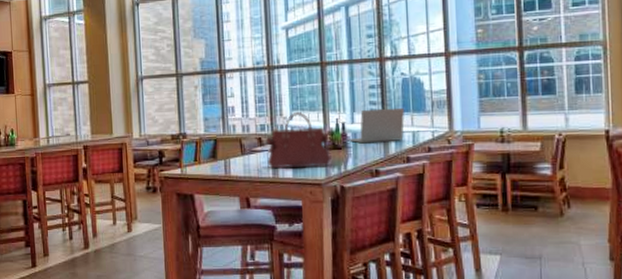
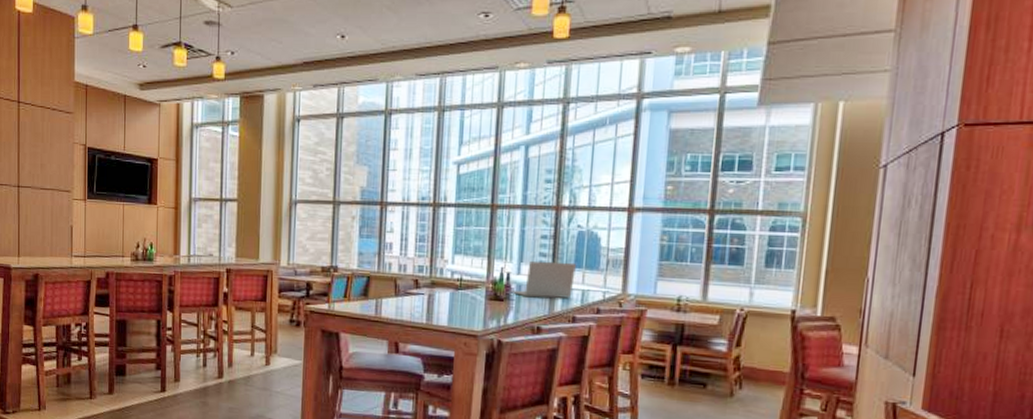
shoulder bag: present [266,111,332,168] -> none [422,255,493,317]

